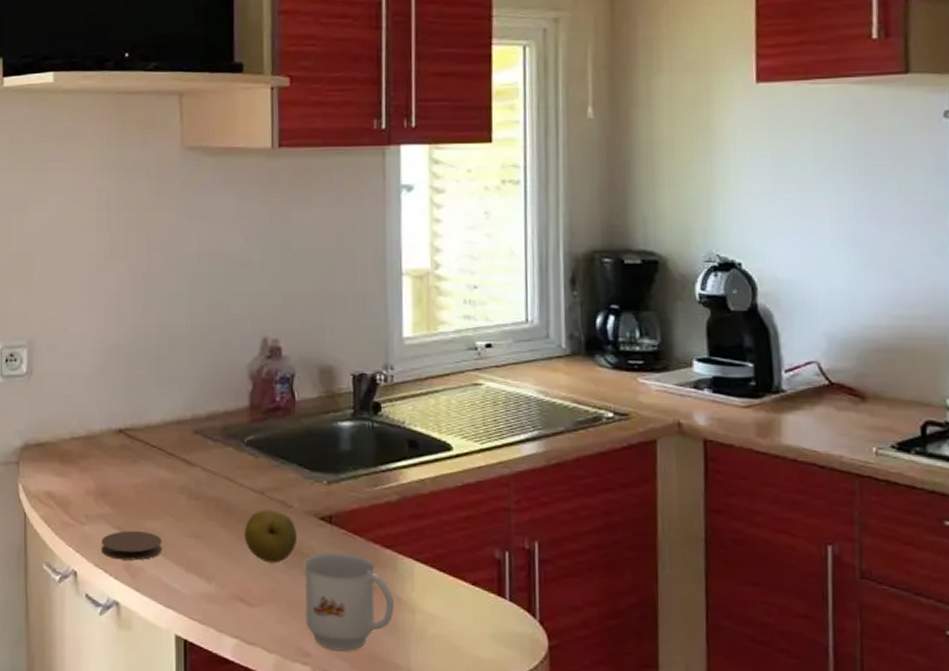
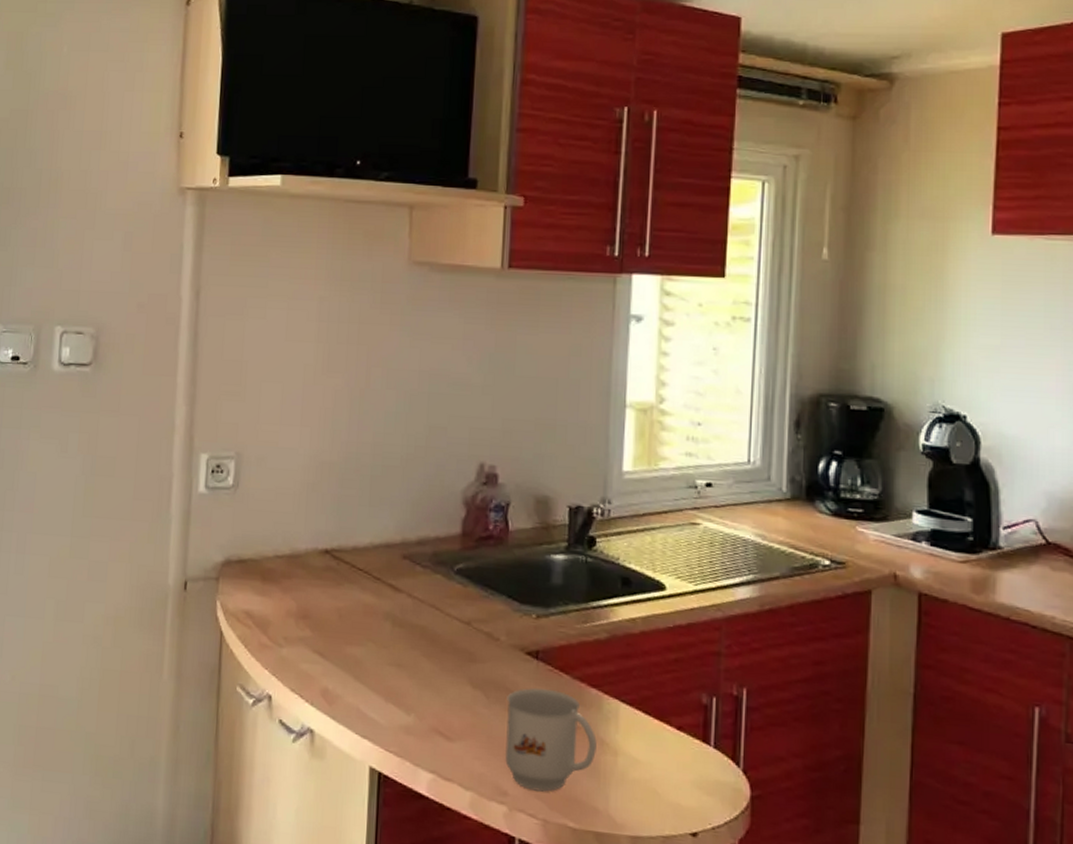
coaster: present [100,531,162,561] -> none [298,655,362,688]
fruit: present [244,509,298,563] -> none [447,640,503,698]

